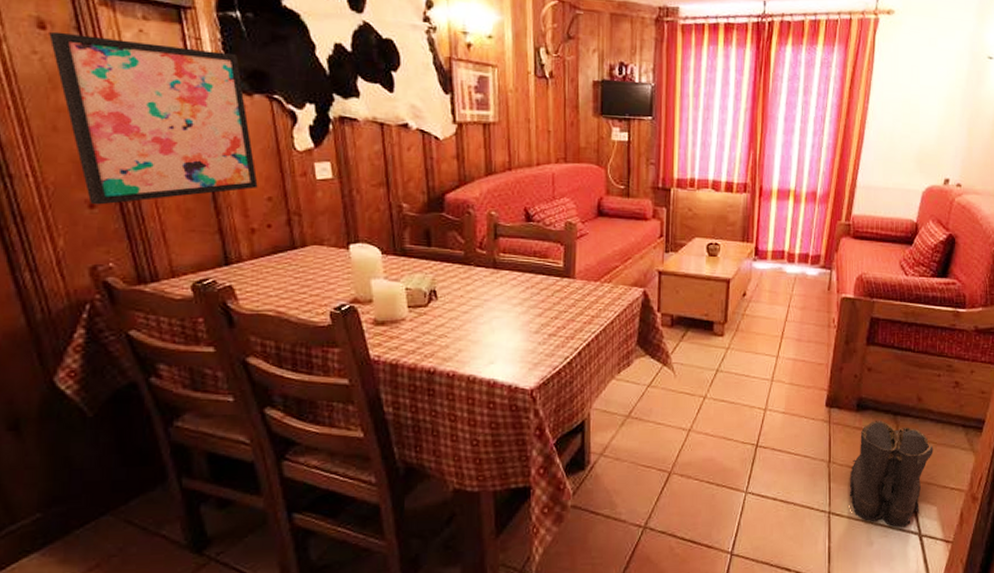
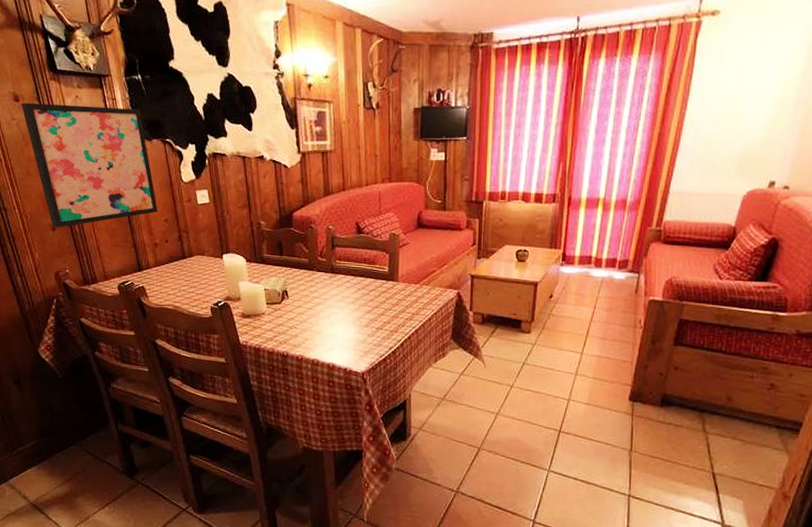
boots: present [850,420,933,527] -> none [650,415,742,516]

